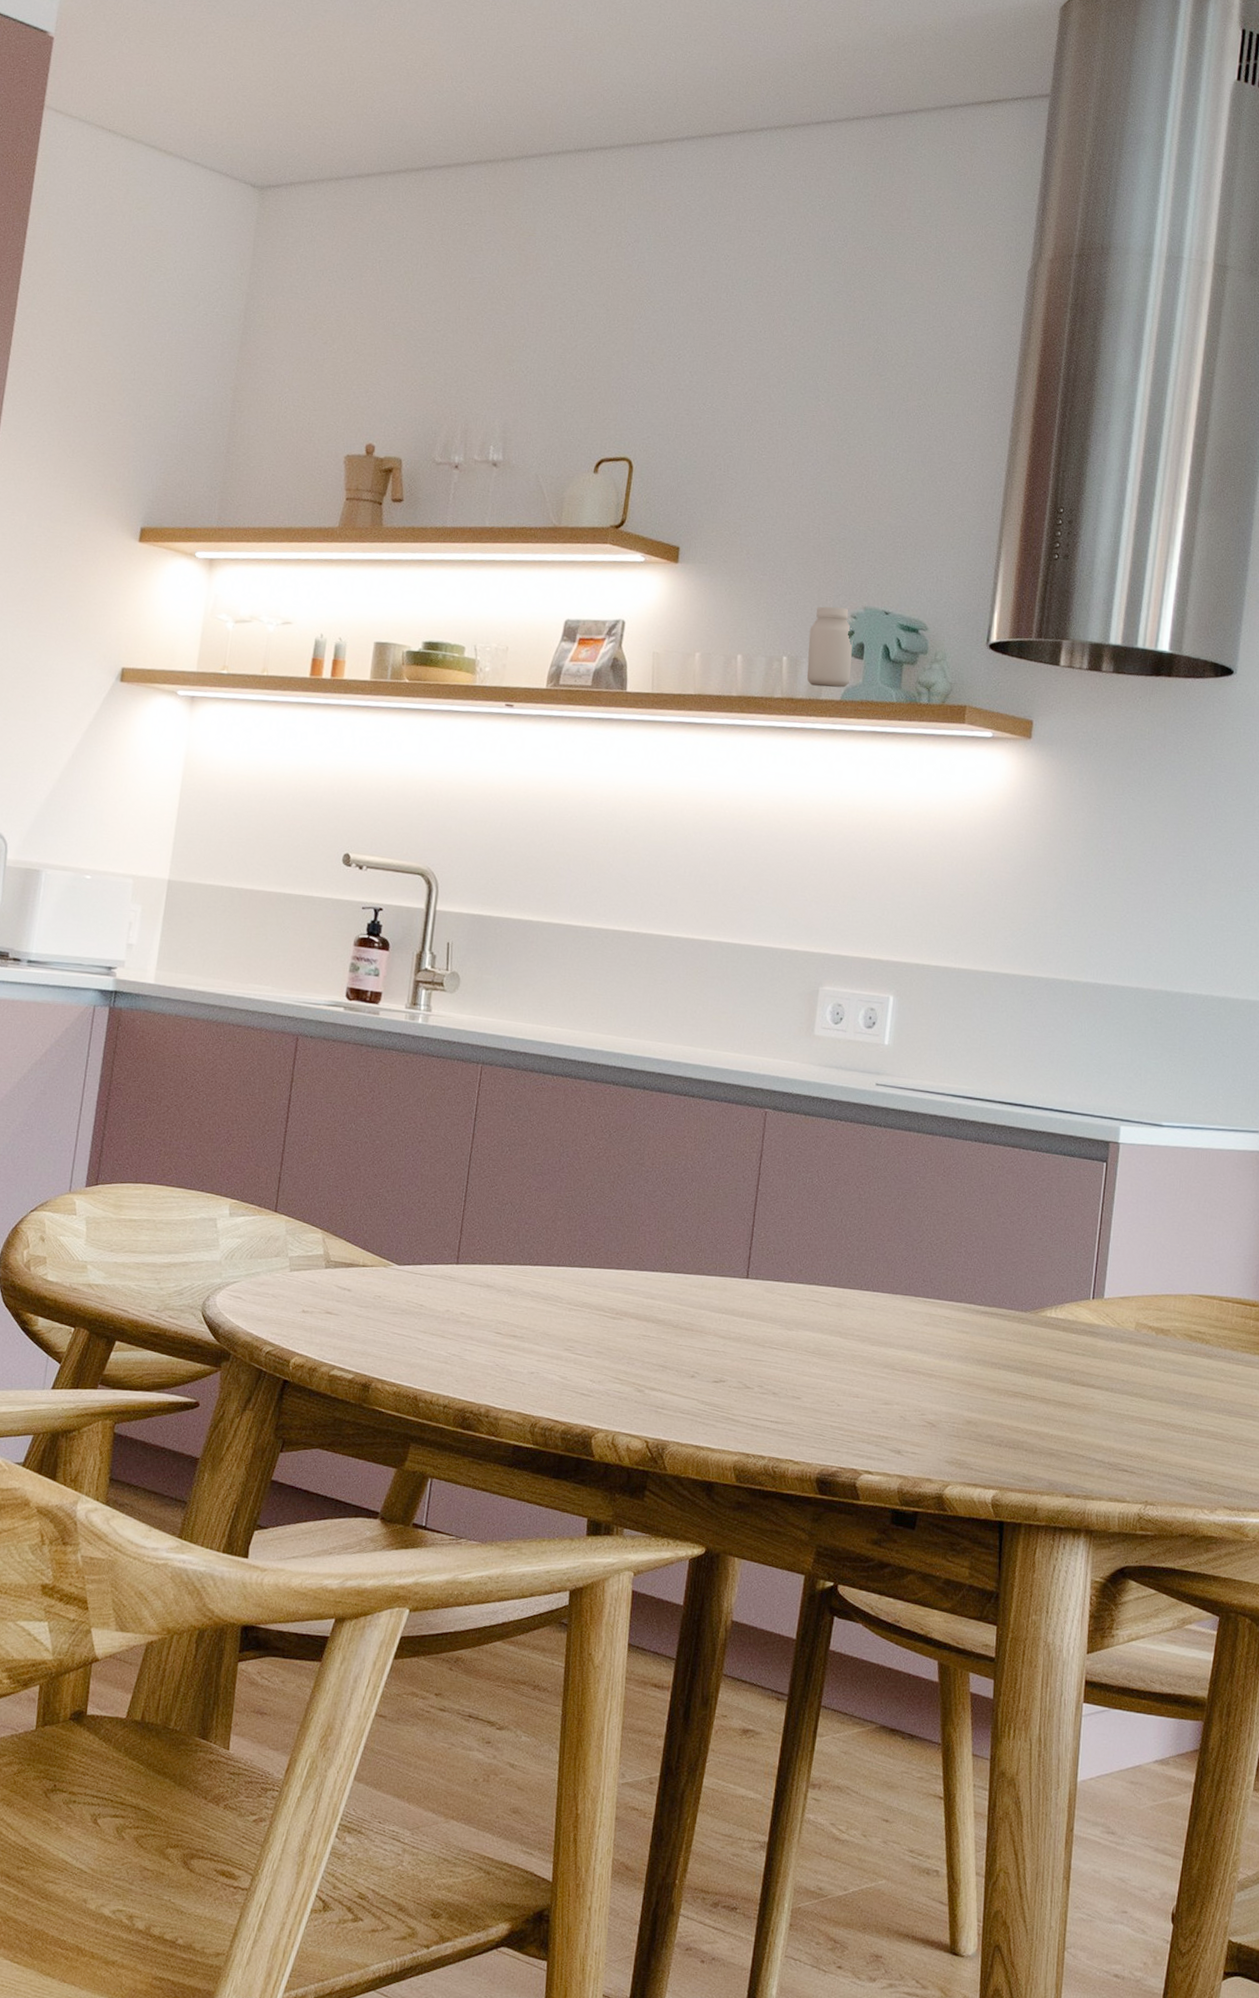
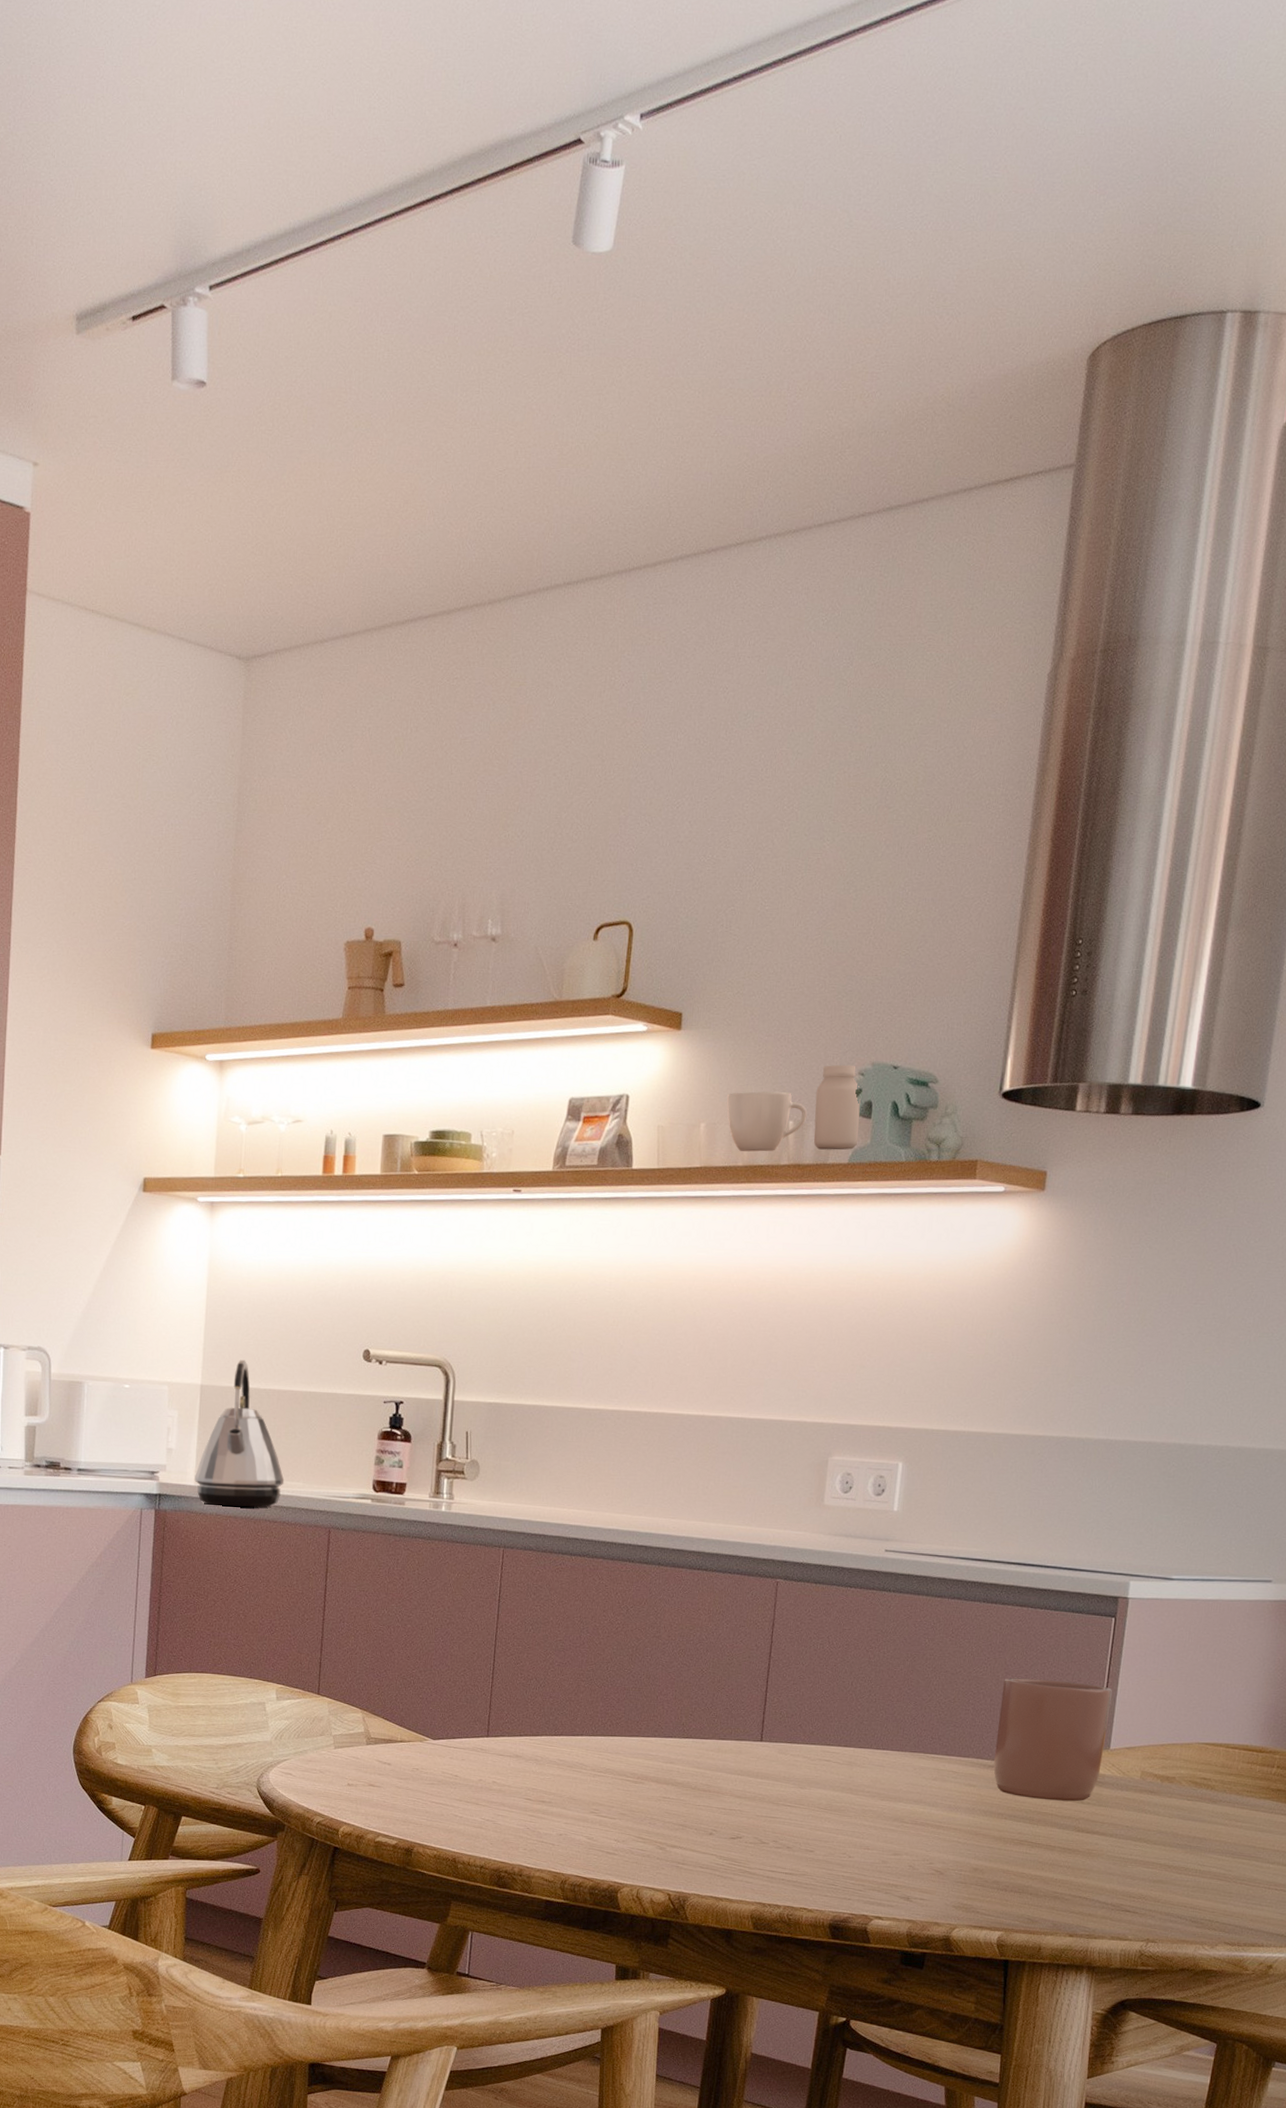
kettle: none [155,856,252,1011] -> present [194,1359,285,1508]
cup: none [721,625,801,685] -> present [726,1091,808,1152]
mug: none [986,1220,1106,1353] -> present [993,1678,1113,1802]

